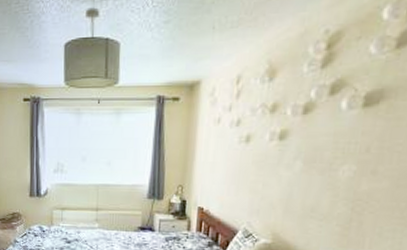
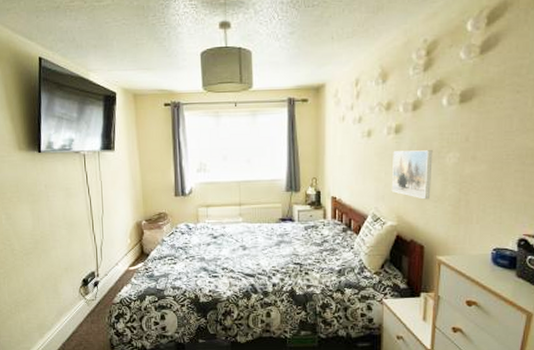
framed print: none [268,160,323,217] -> present [391,150,433,200]

